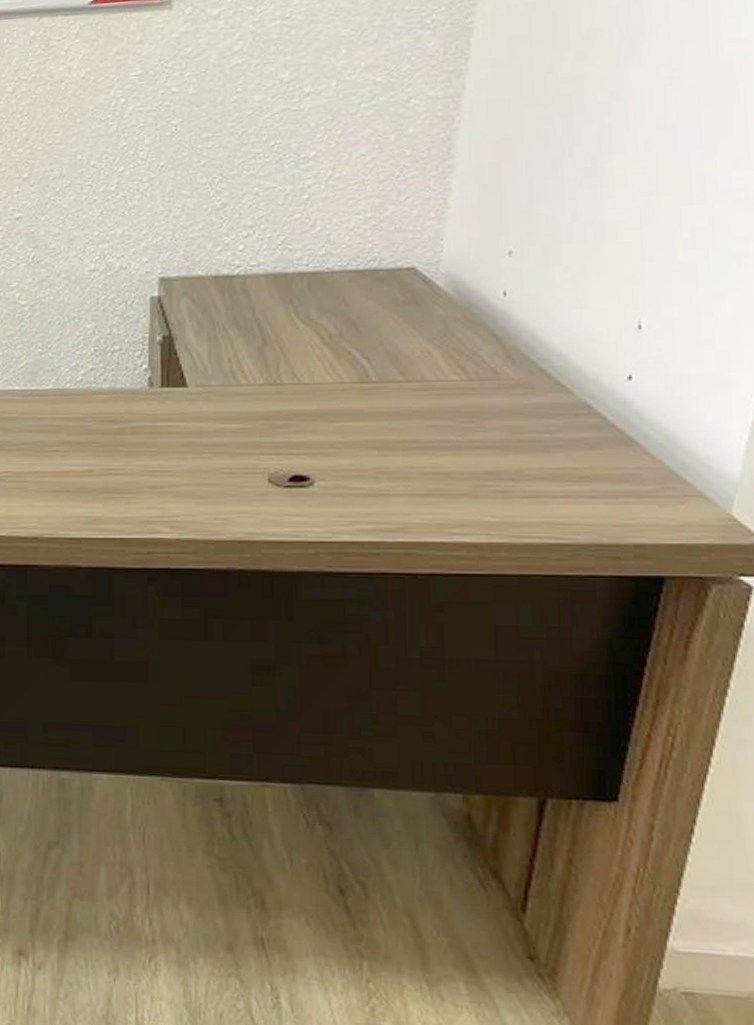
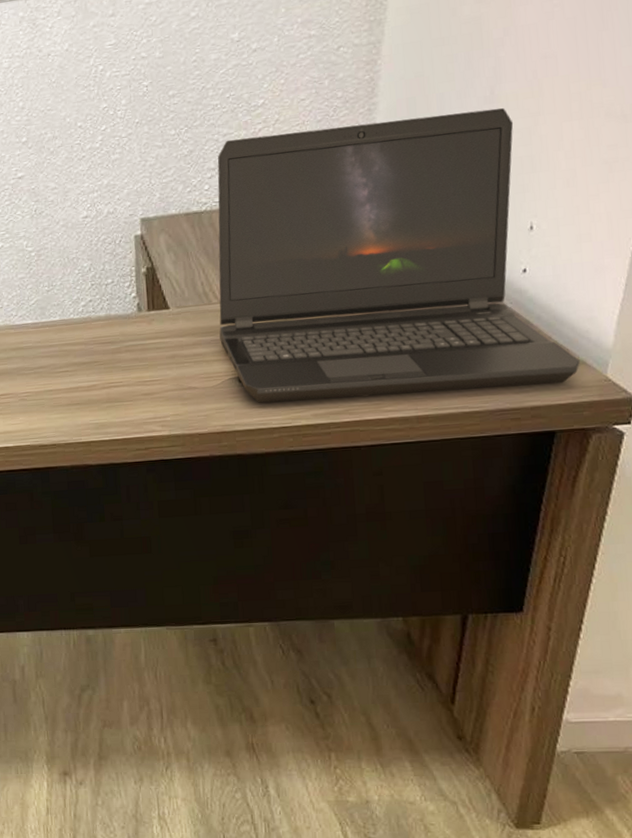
laptop computer: none [247,182,699,519] -> present [217,107,581,403]

